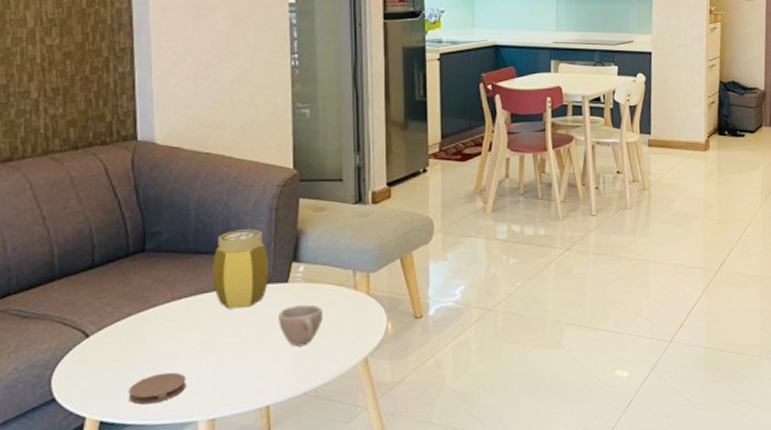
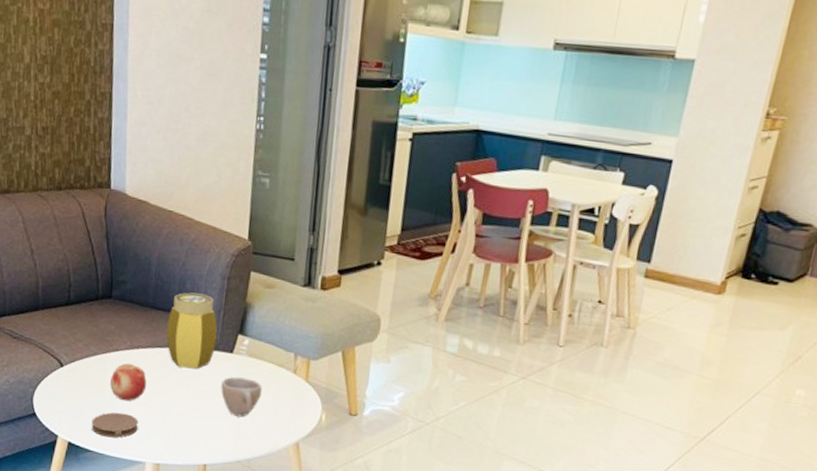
fruit: none [149,317,192,359] -> present [110,363,146,401]

